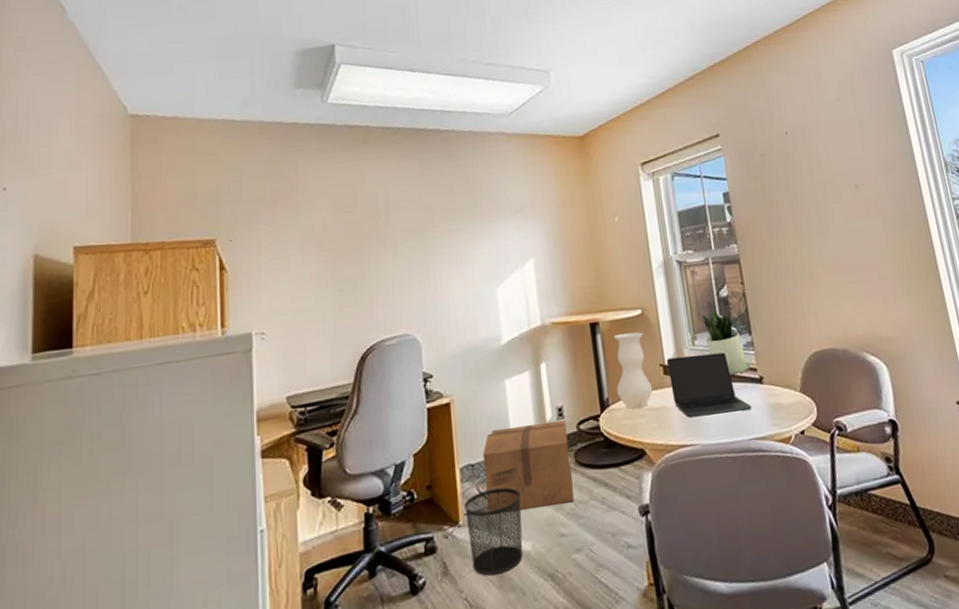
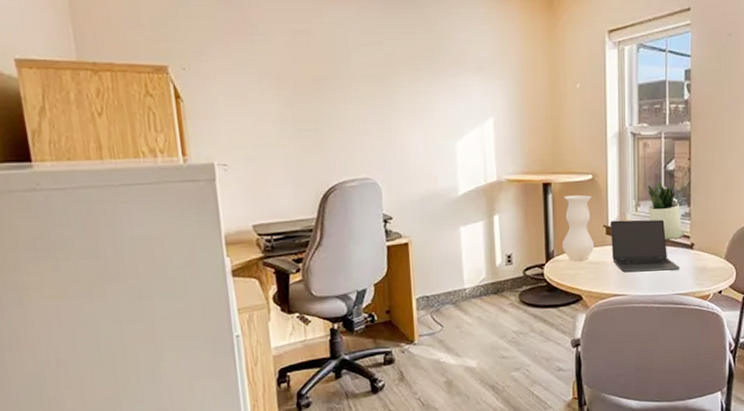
waste bin: present [464,487,523,576] -> none [419,317,470,383]
cardboard box: present [482,419,574,512] -> none [437,265,516,336]

